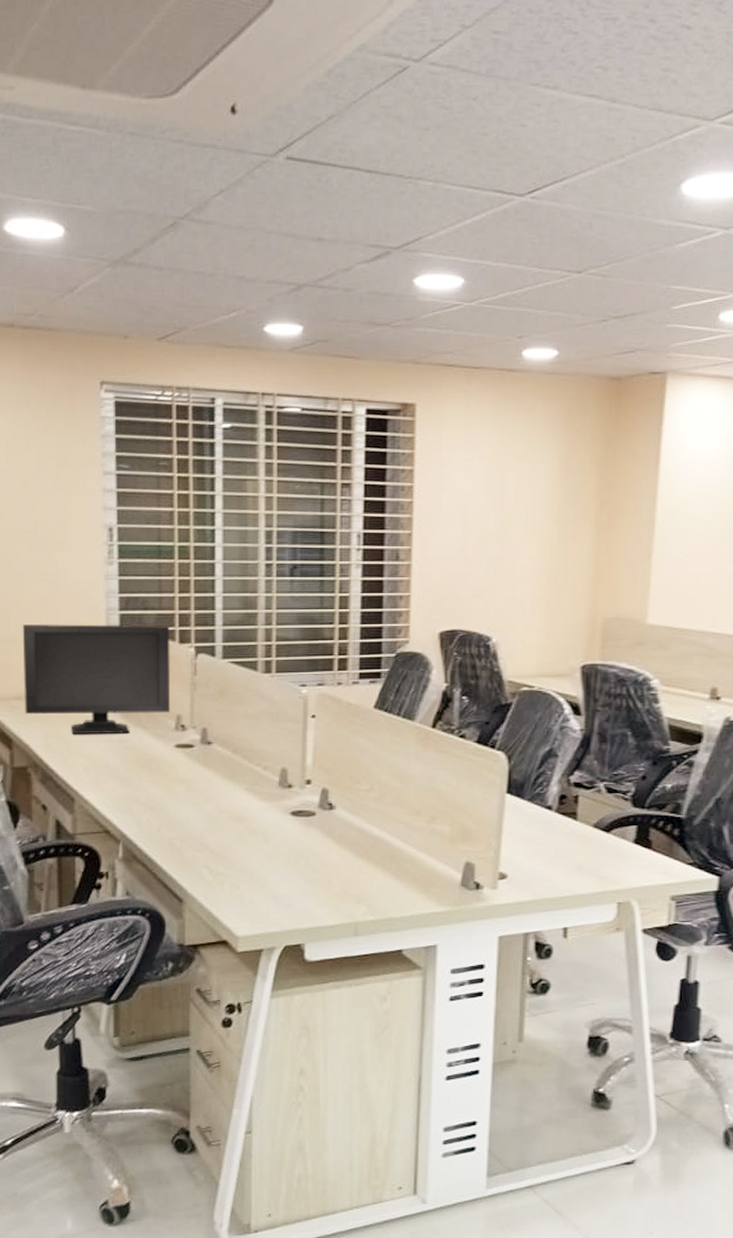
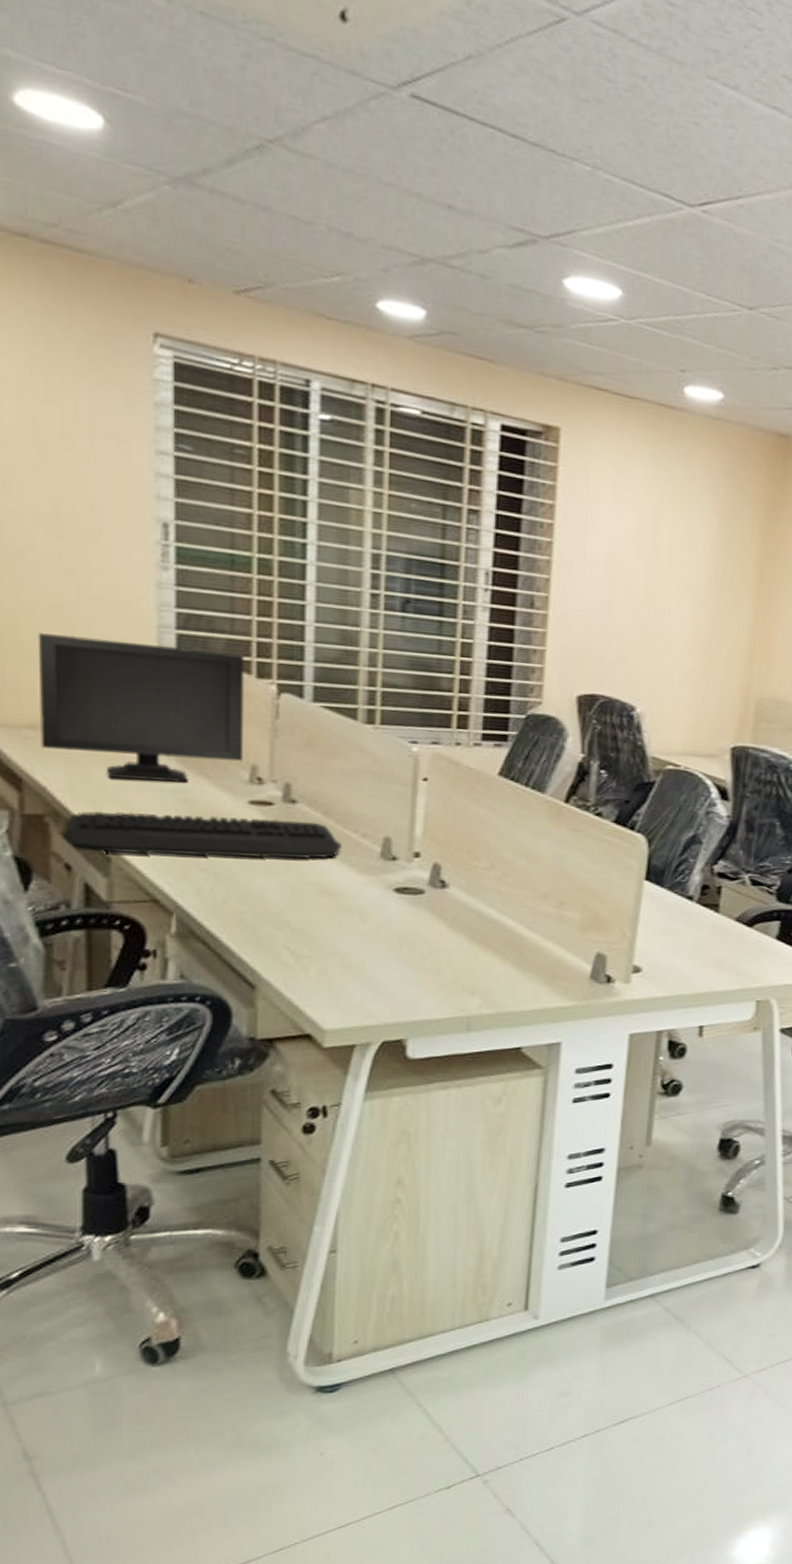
keyboard: none [39,759,247,795] -> present [61,811,341,860]

